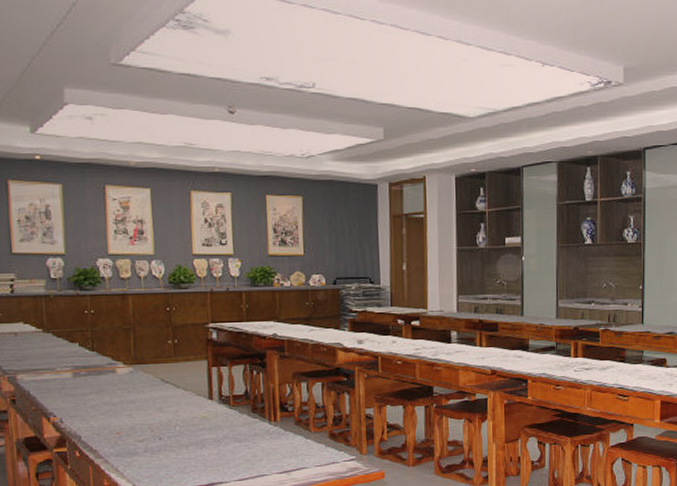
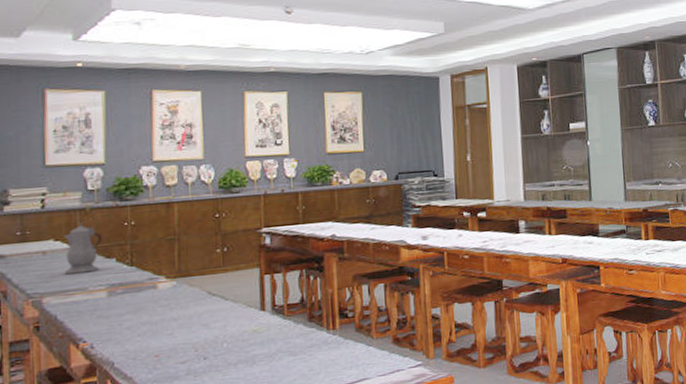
teapot: none [32,308,66,355] -> present [64,223,102,275]

